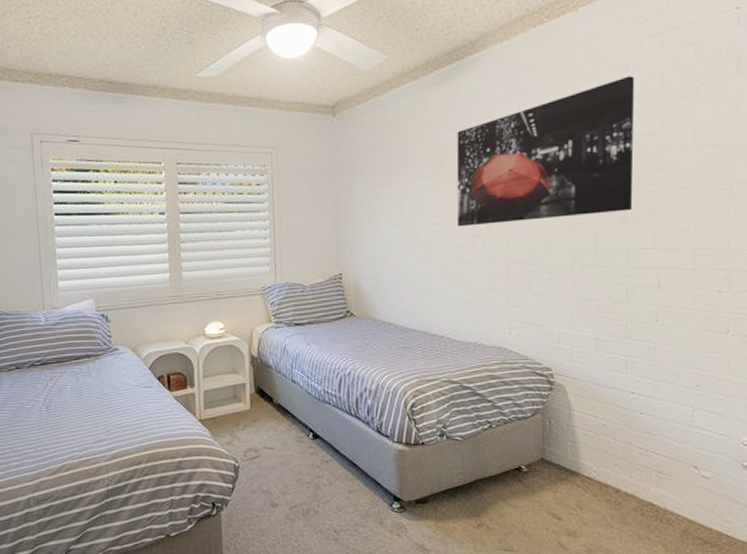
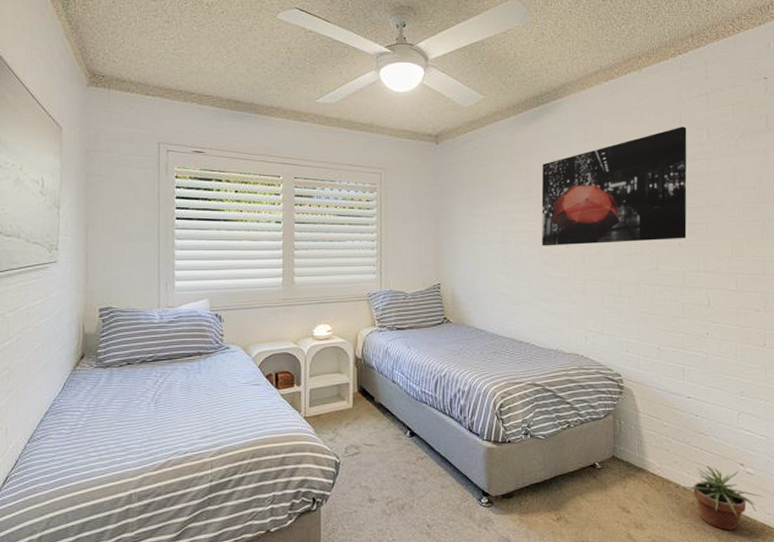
potted plant: none [621,468,722,540] -> present [681,466,764,531]

